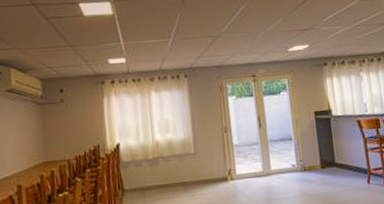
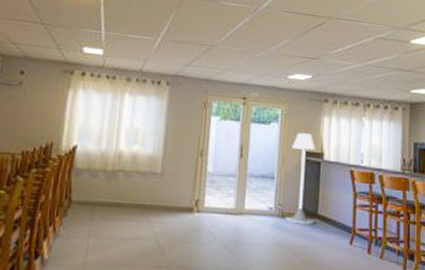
floor lamp: none [302,95,333,175] -> present [285,133,317,225]

